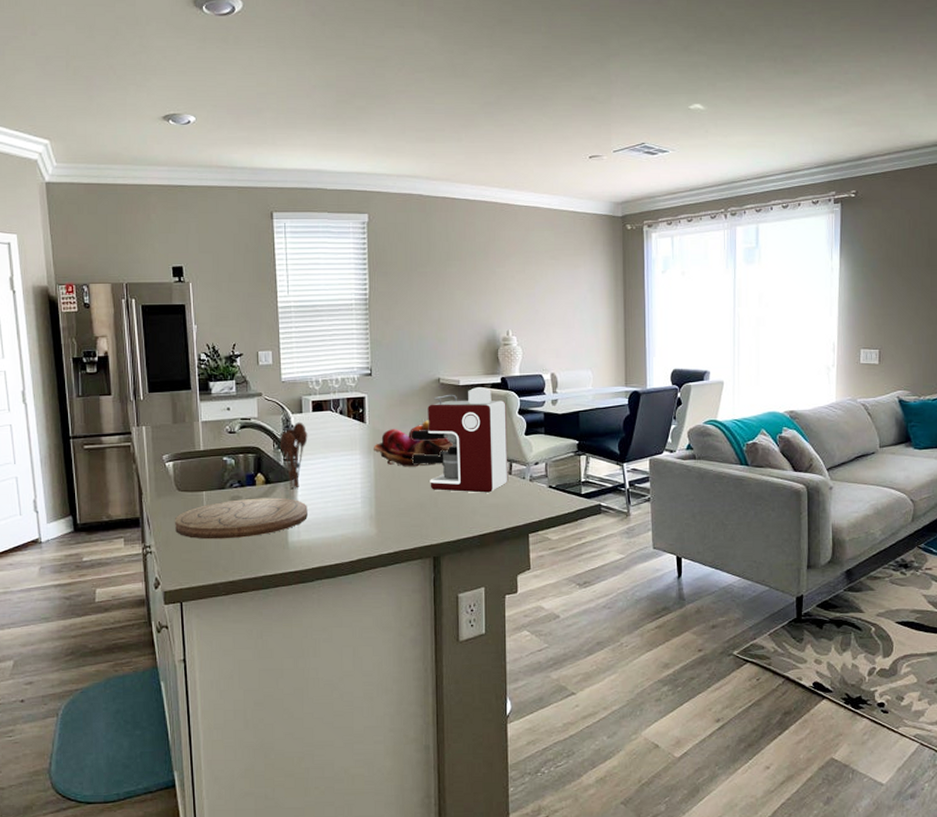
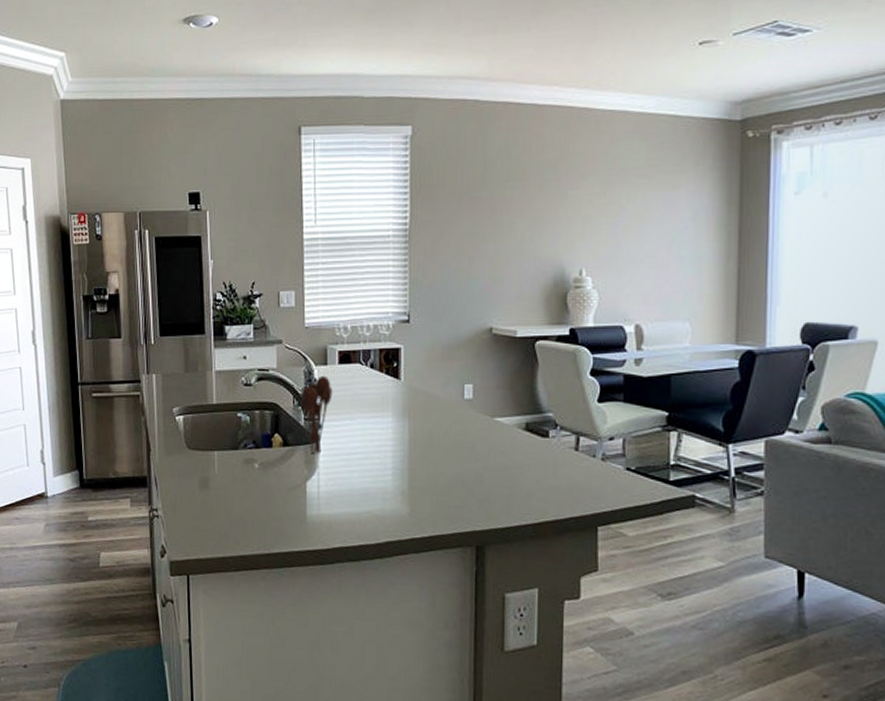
cutting board: present [175,497,308,540] -> none [184,462,330,507]
fruit basket: present [374,420,458,467] -> none [409,378,511,435]
coffee maker: present [411,387,508,493] -> none [454,340,575,472]

